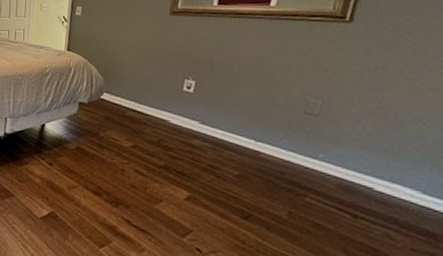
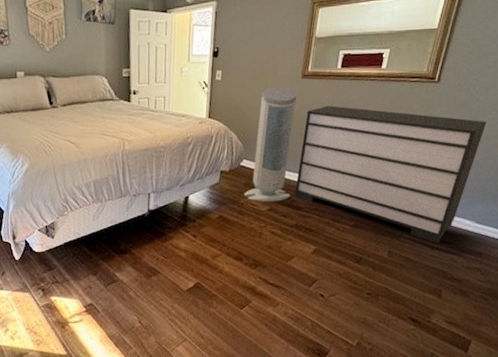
air purifier: none [103,23,165,139] -> present [243,87,297,202]
dresser: none [163,43,430,213] -> present [294,105,487,244]

